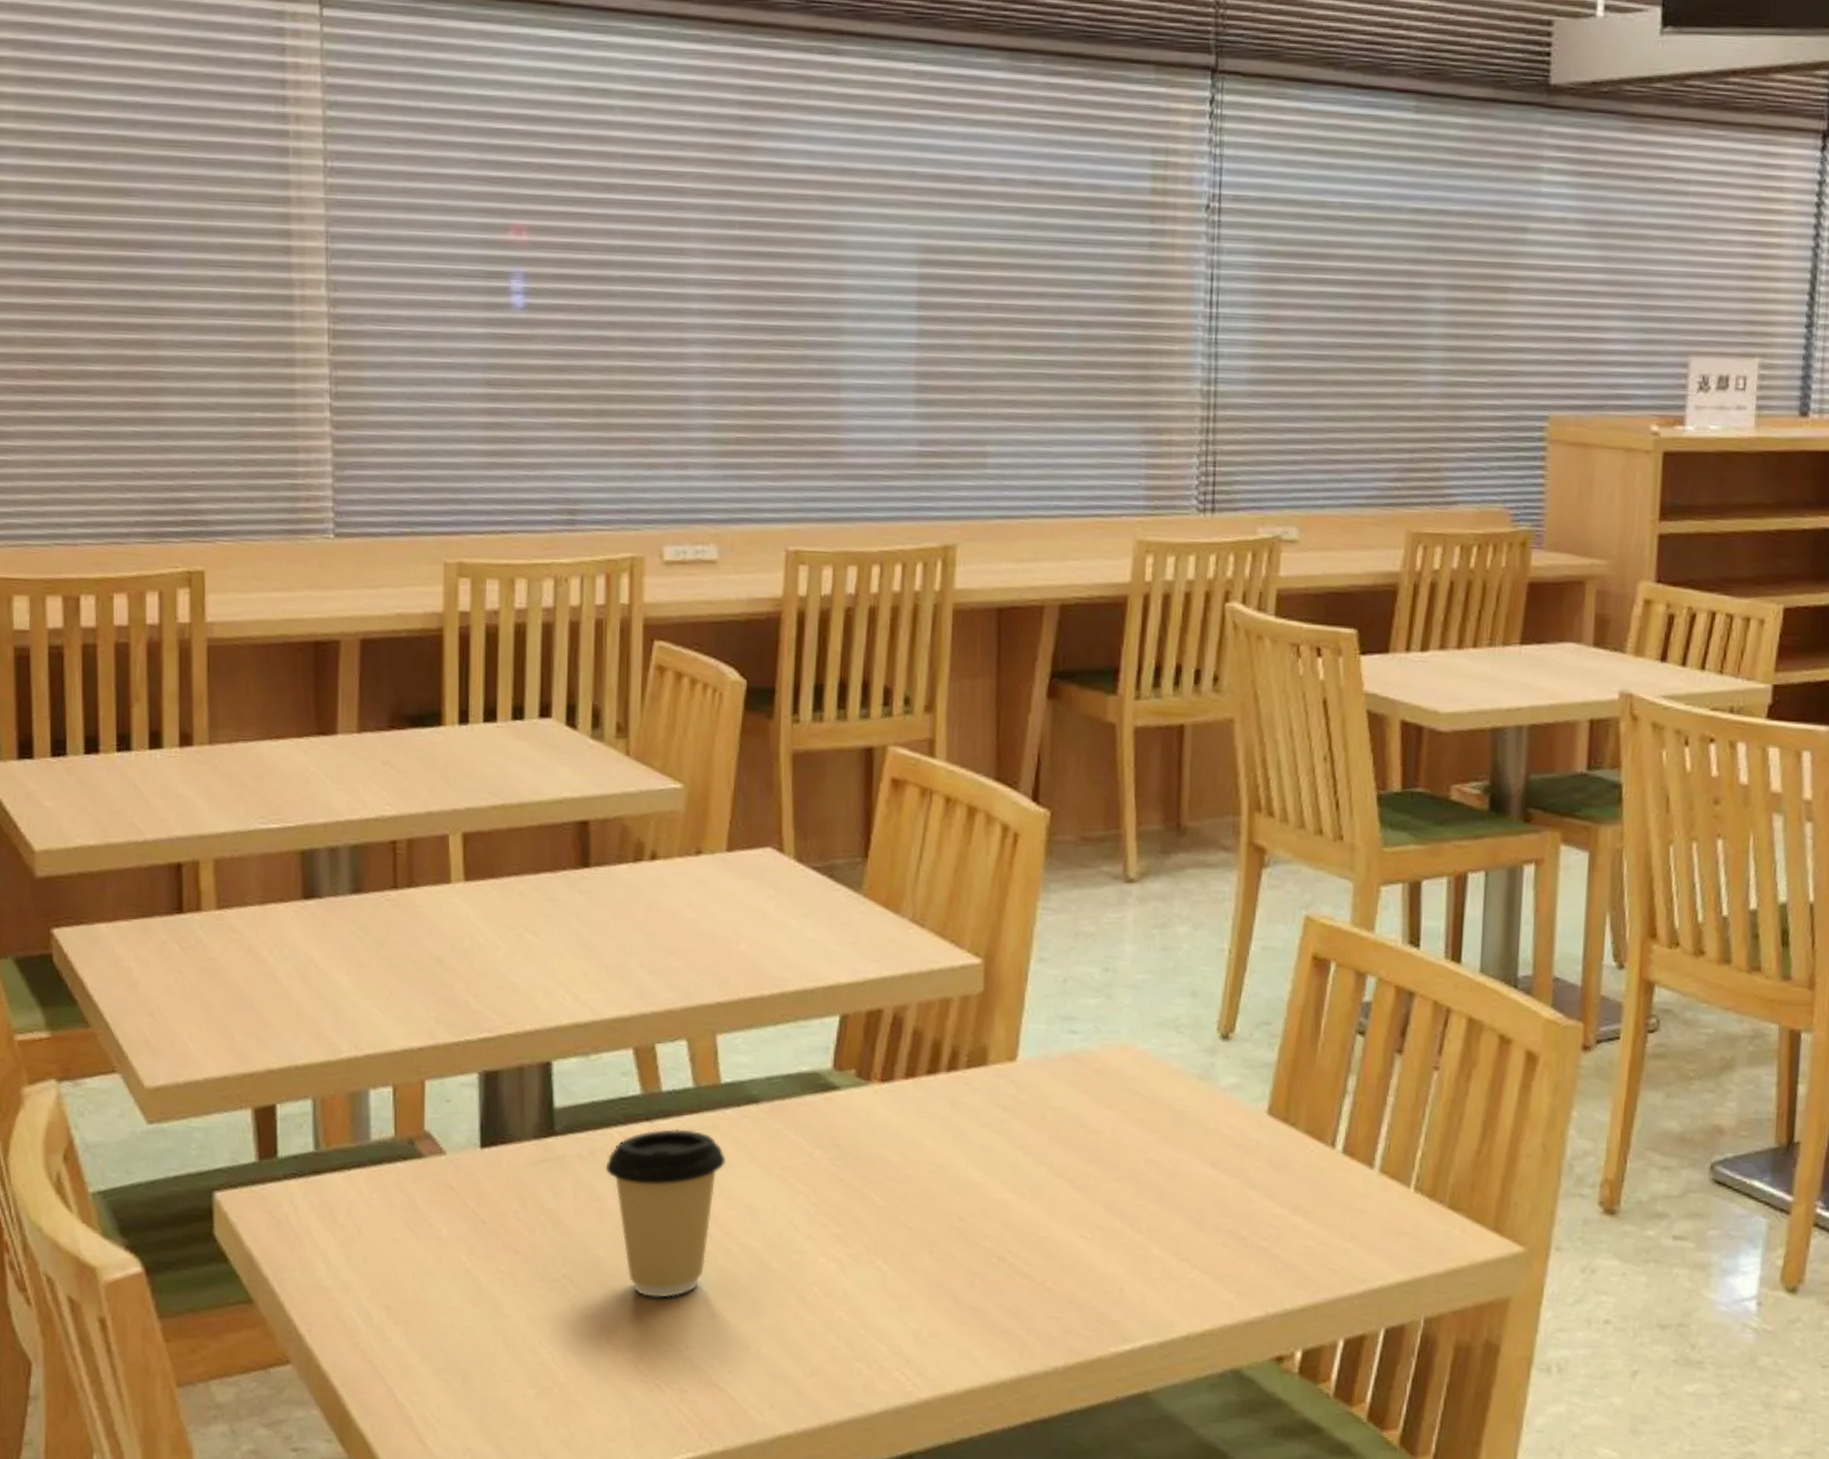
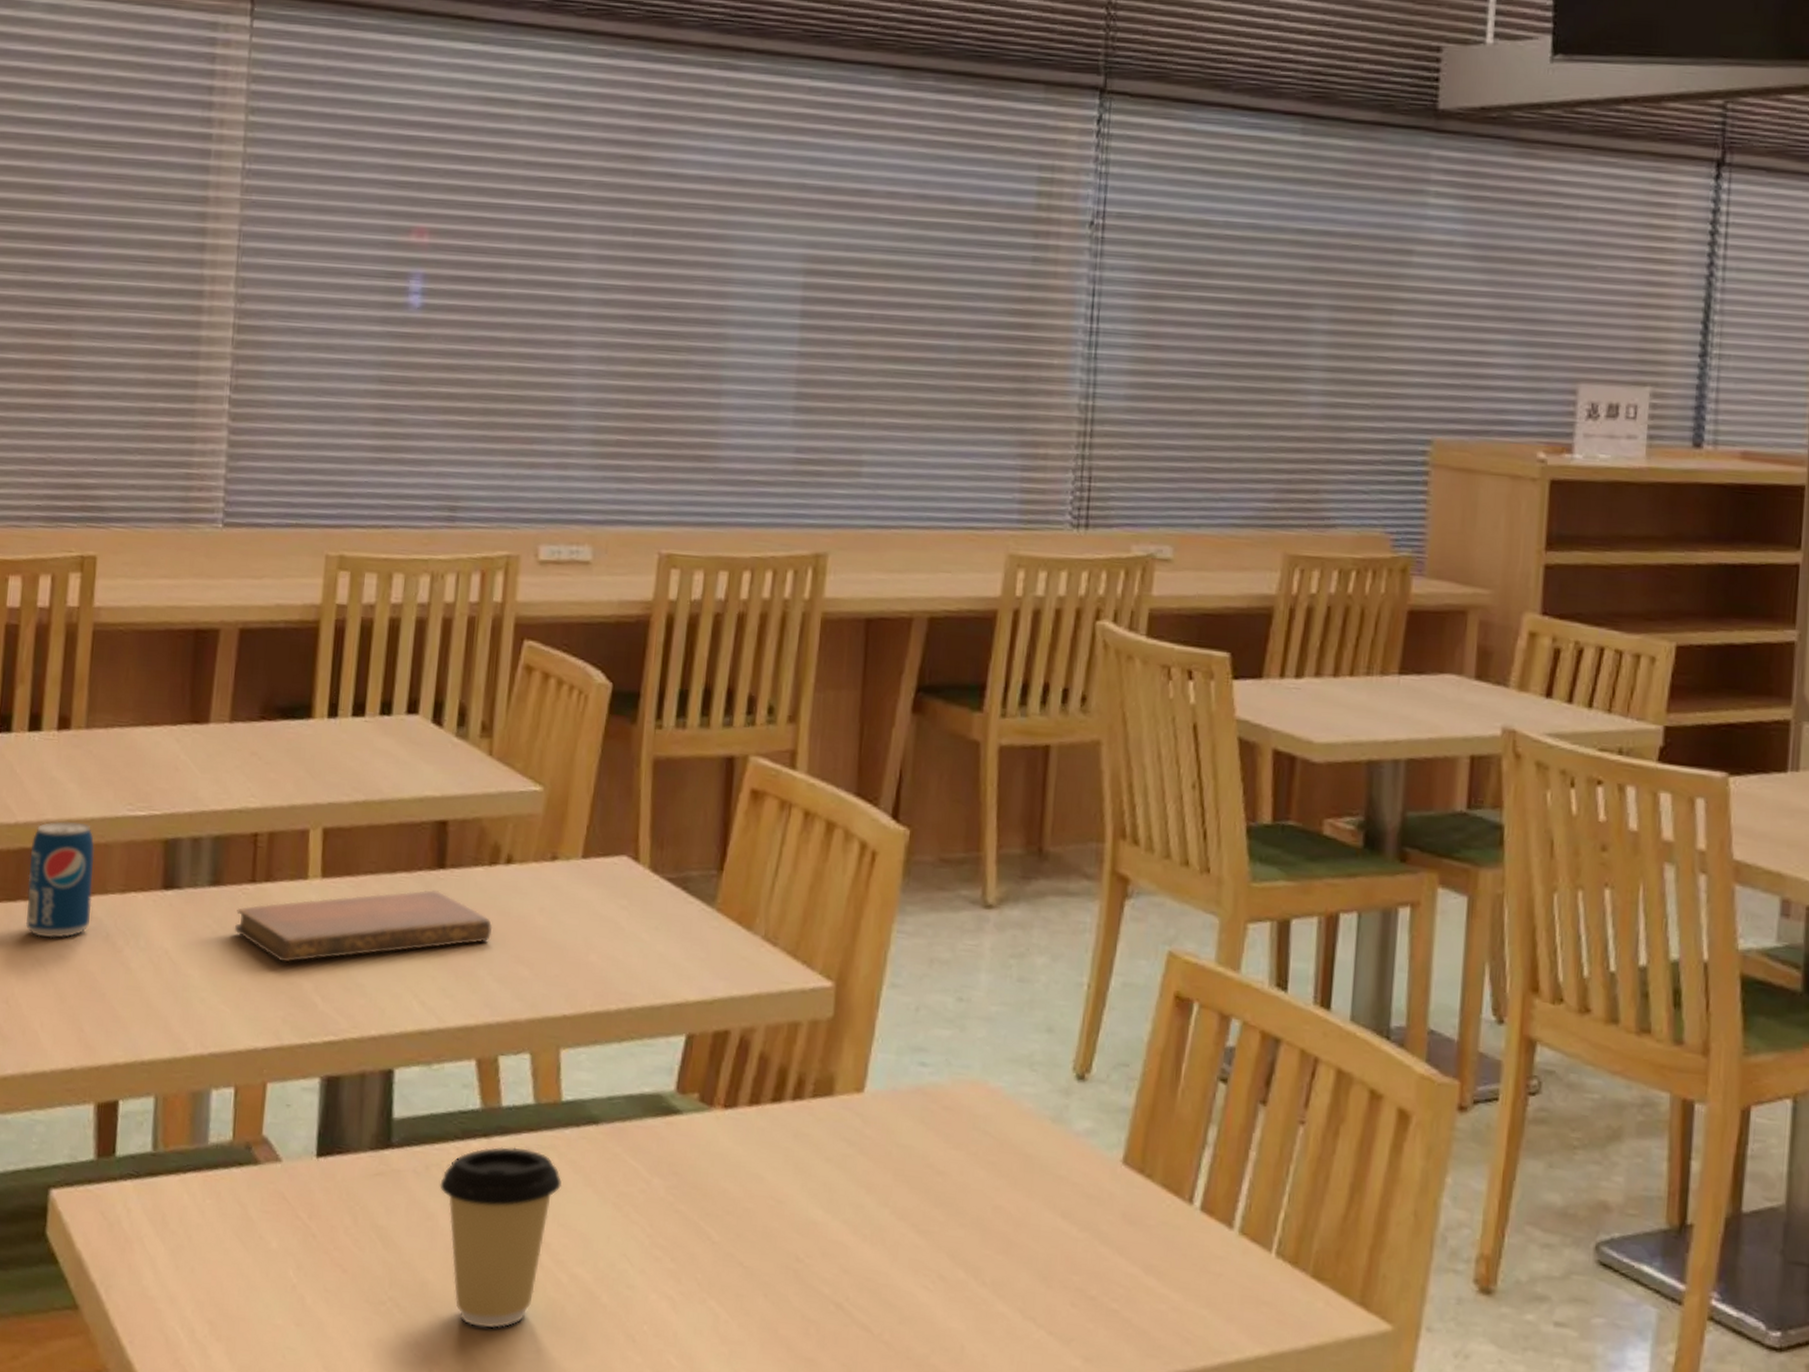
beverage can: none [162,836,231,952] -> present [25,821,95,938]
notebook: none [380,888,641,965] -> present [235,889,493,963]

